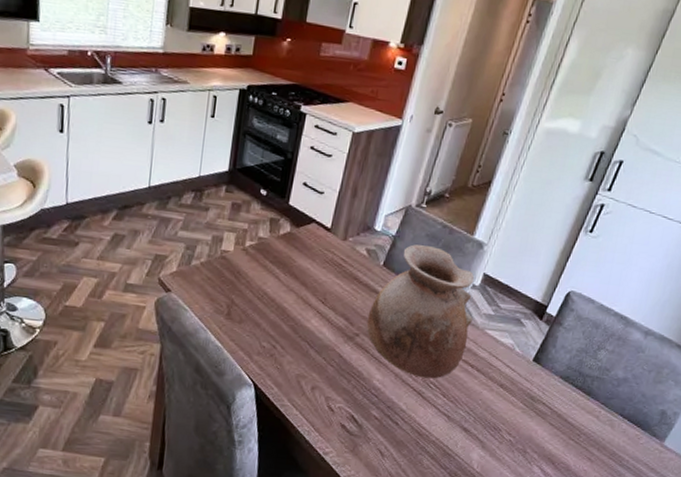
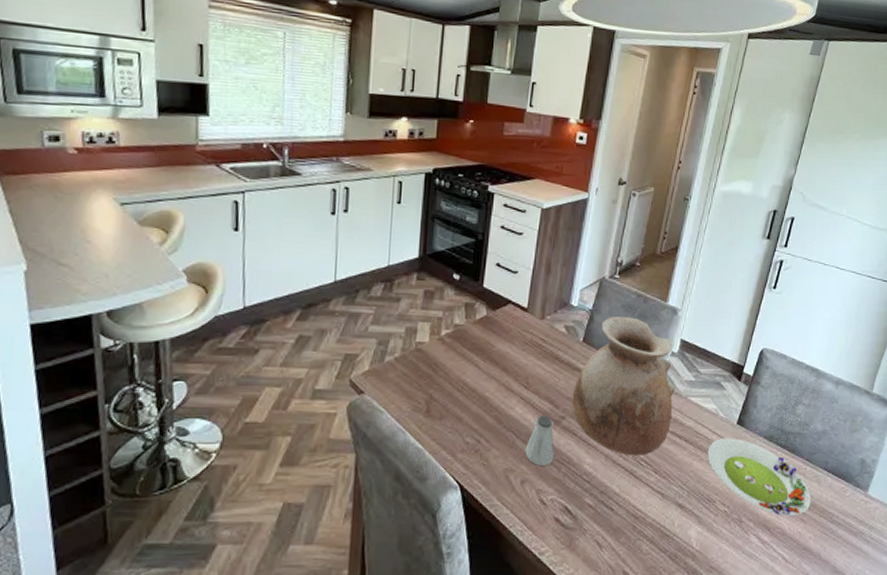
saltshaker: none [317,329,348,376] -> present [525,414,554,466]
salad plate: none [498,372,602,455] -> present [707,438,811,516]

